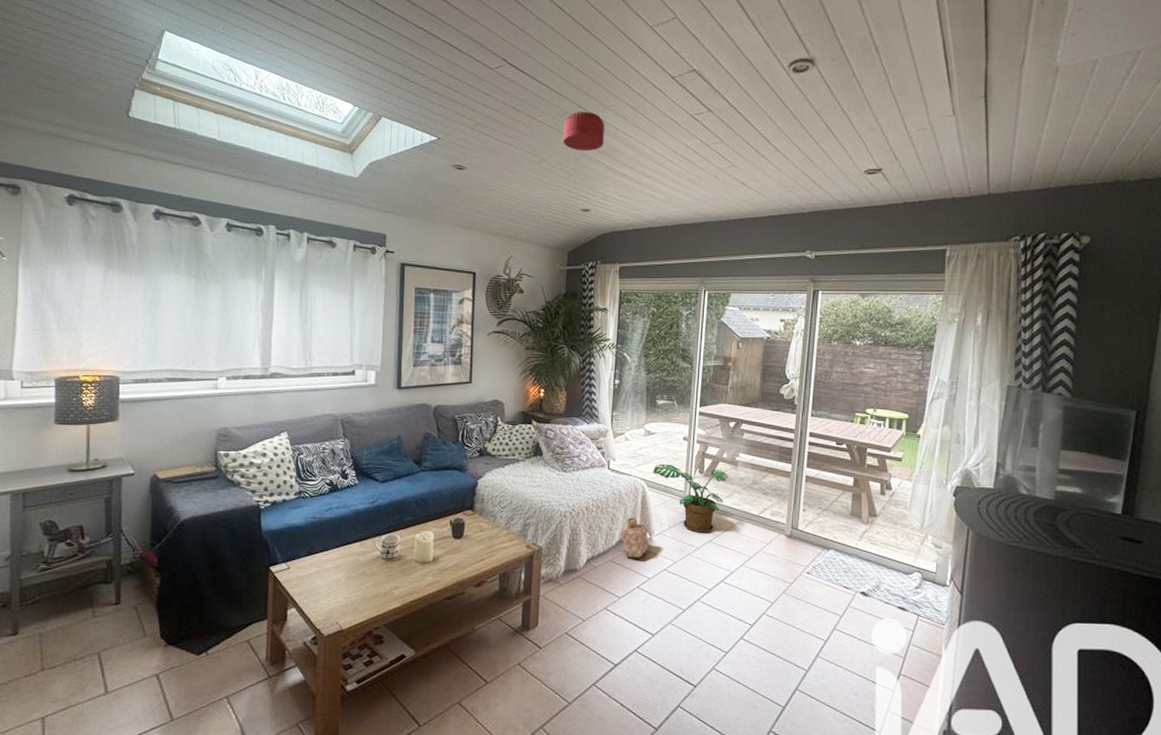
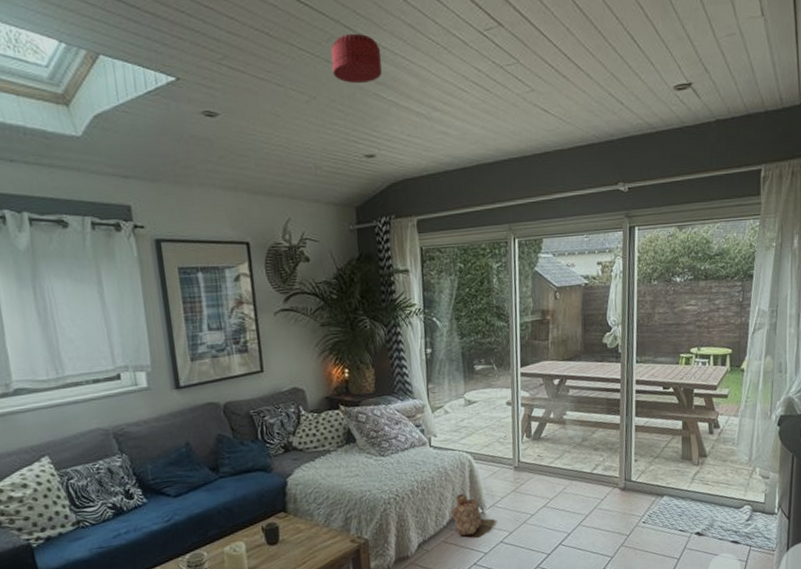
potted plant: present [652,464,729,533] -> none [477,430,558,500]

